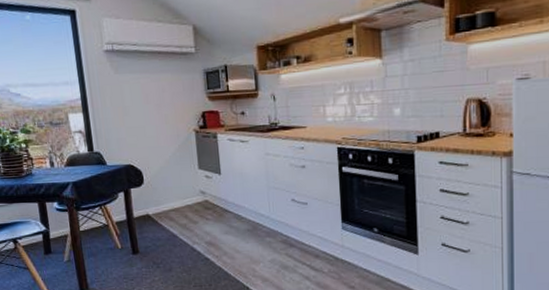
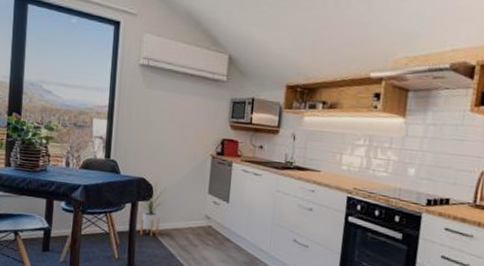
house plant: none [134,167,158,222] -> present [140,183,166,237]

